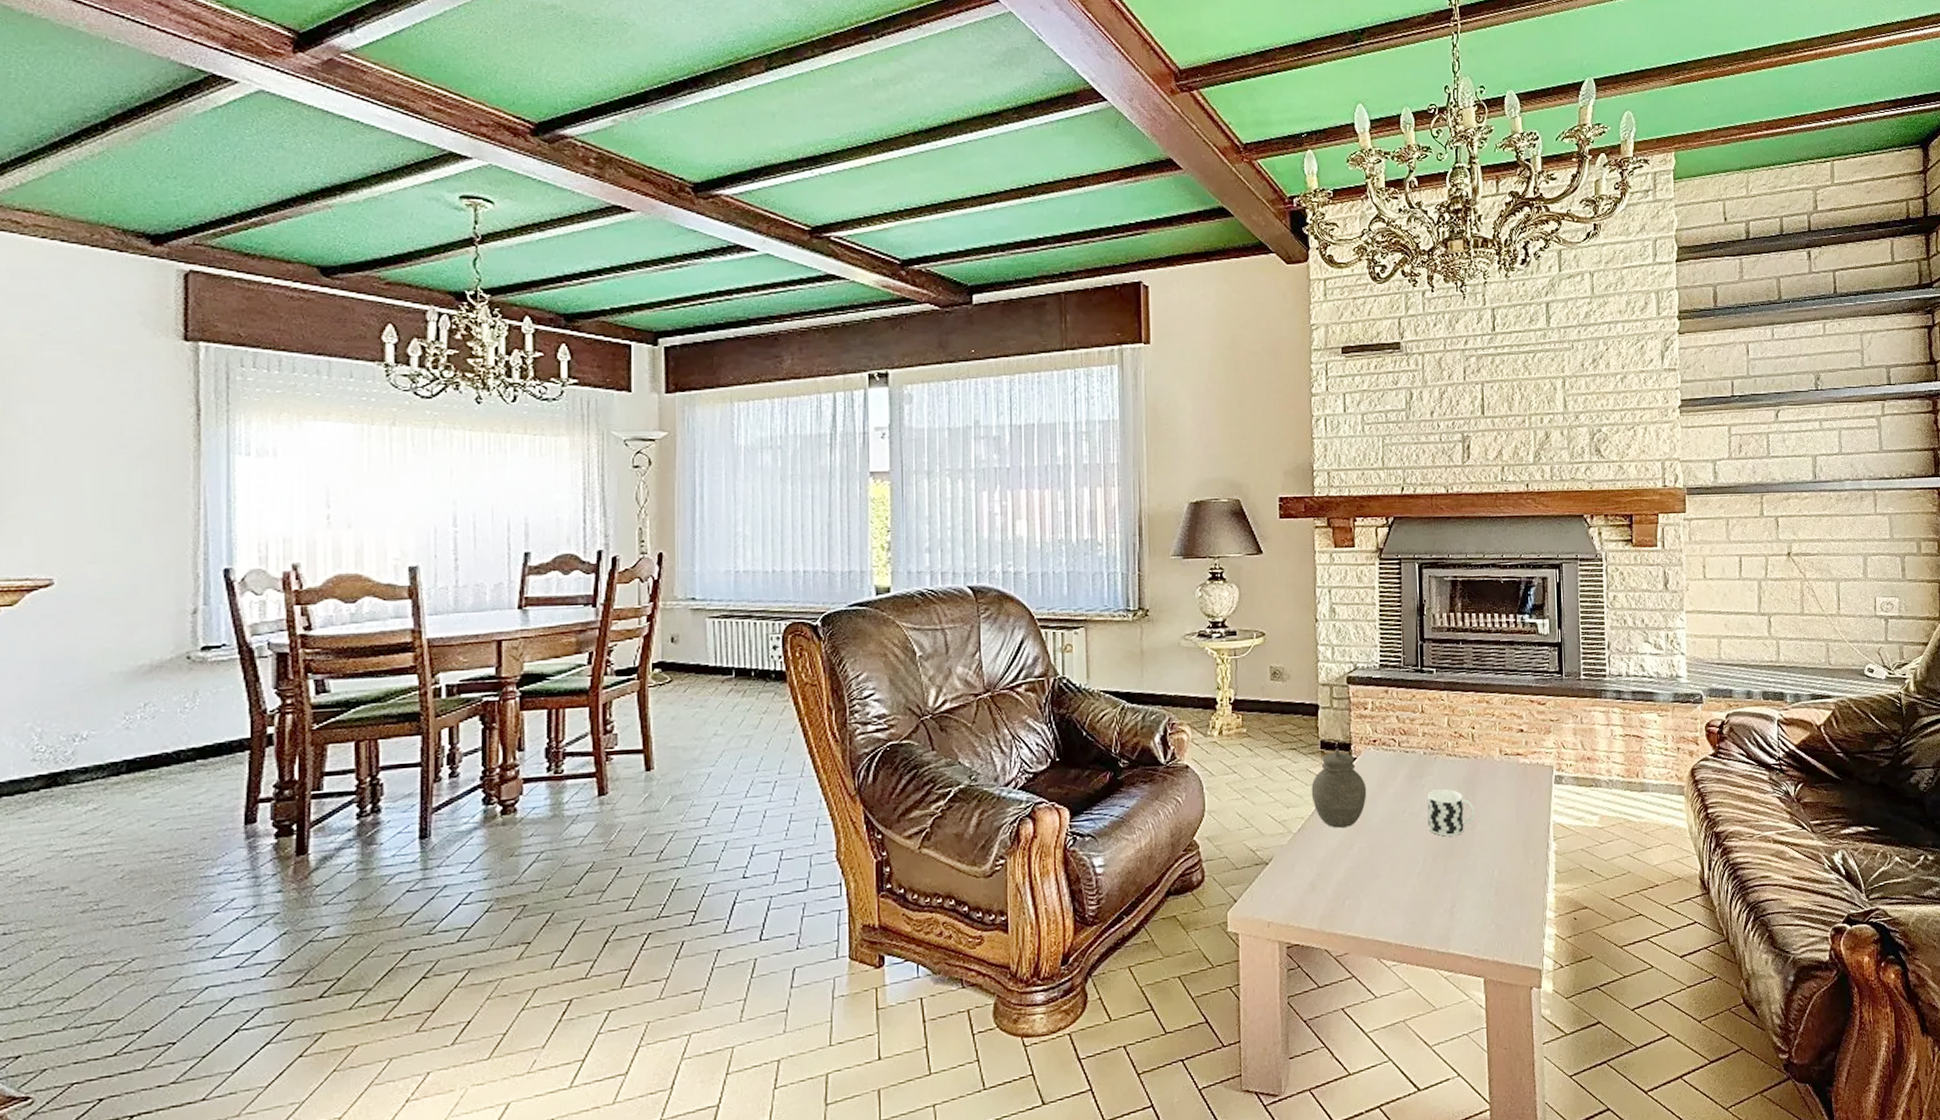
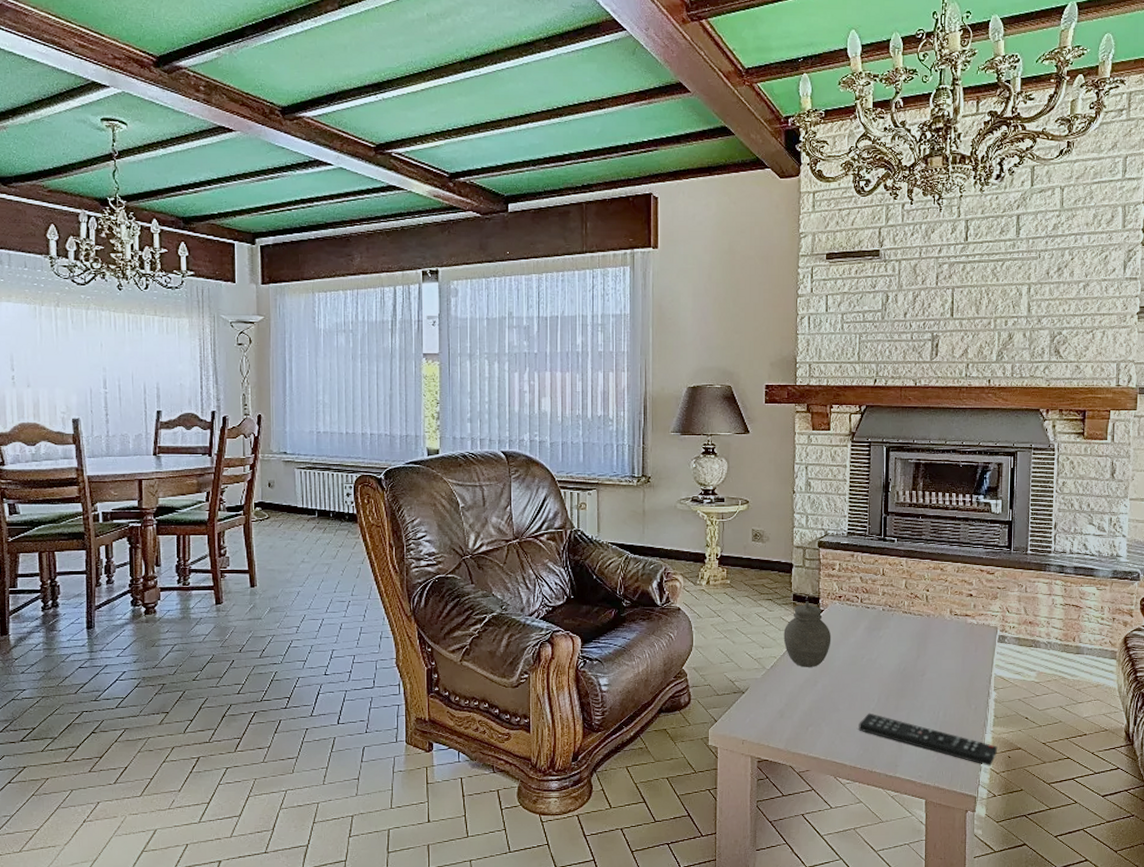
remote control: none [1403,877,1561,932] -> present [859,713,997,766]
cup: present [1427,789,1475,837] -> none [883,641,925,681]

